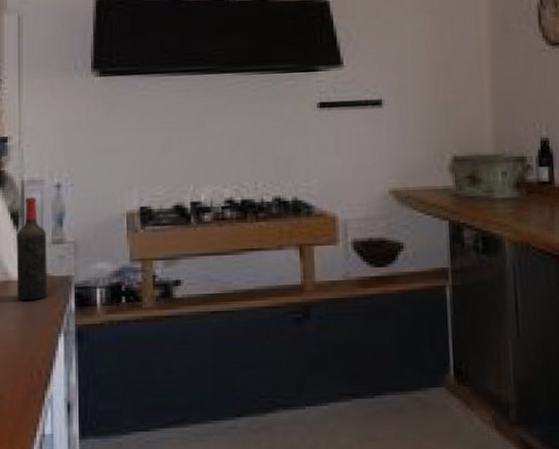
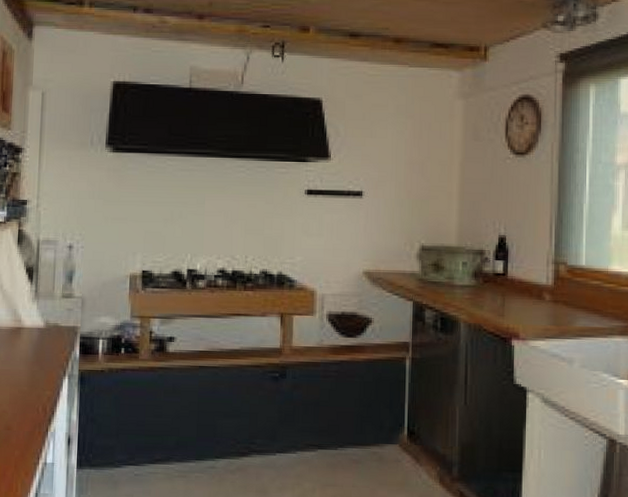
wine bottle: present [16,197,47,301] -> none [28,255,58,346]

